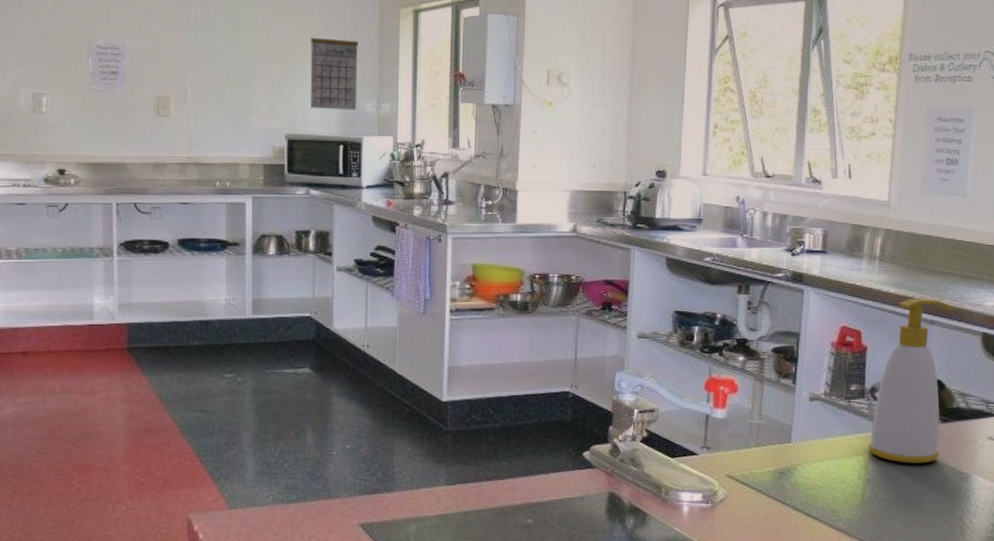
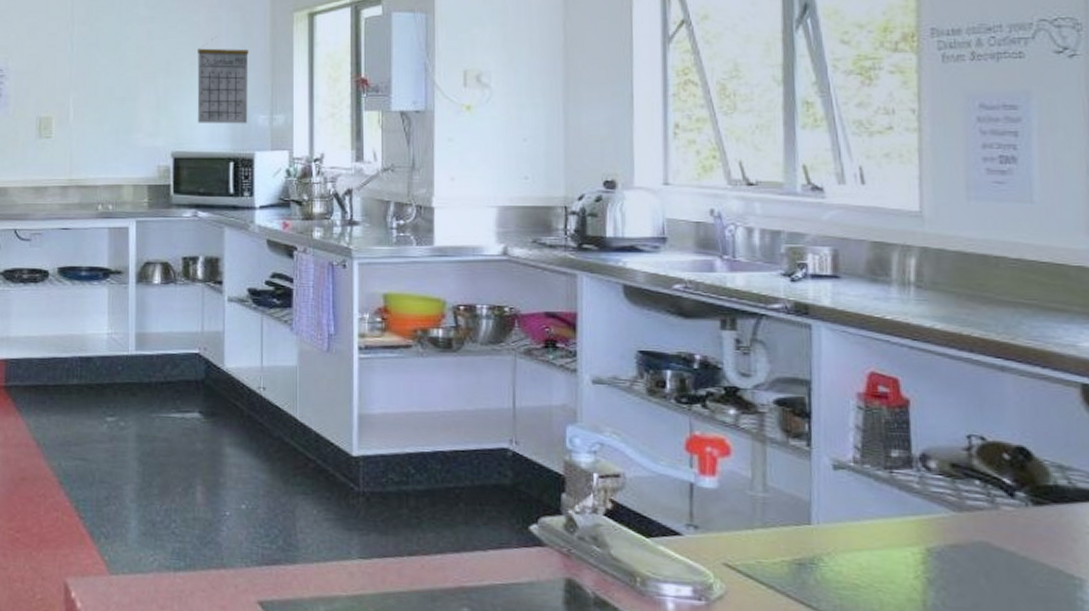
soap bottle: present [867,298,953,464] -> none [924,336,1034,562]

